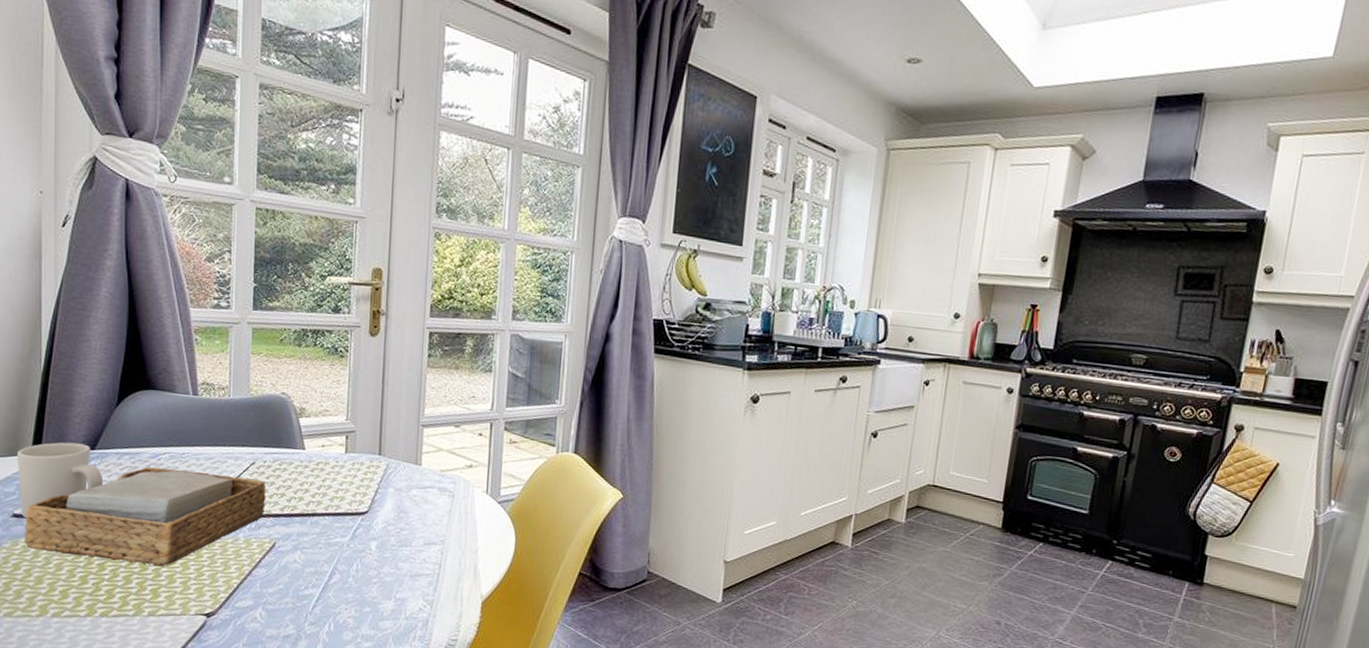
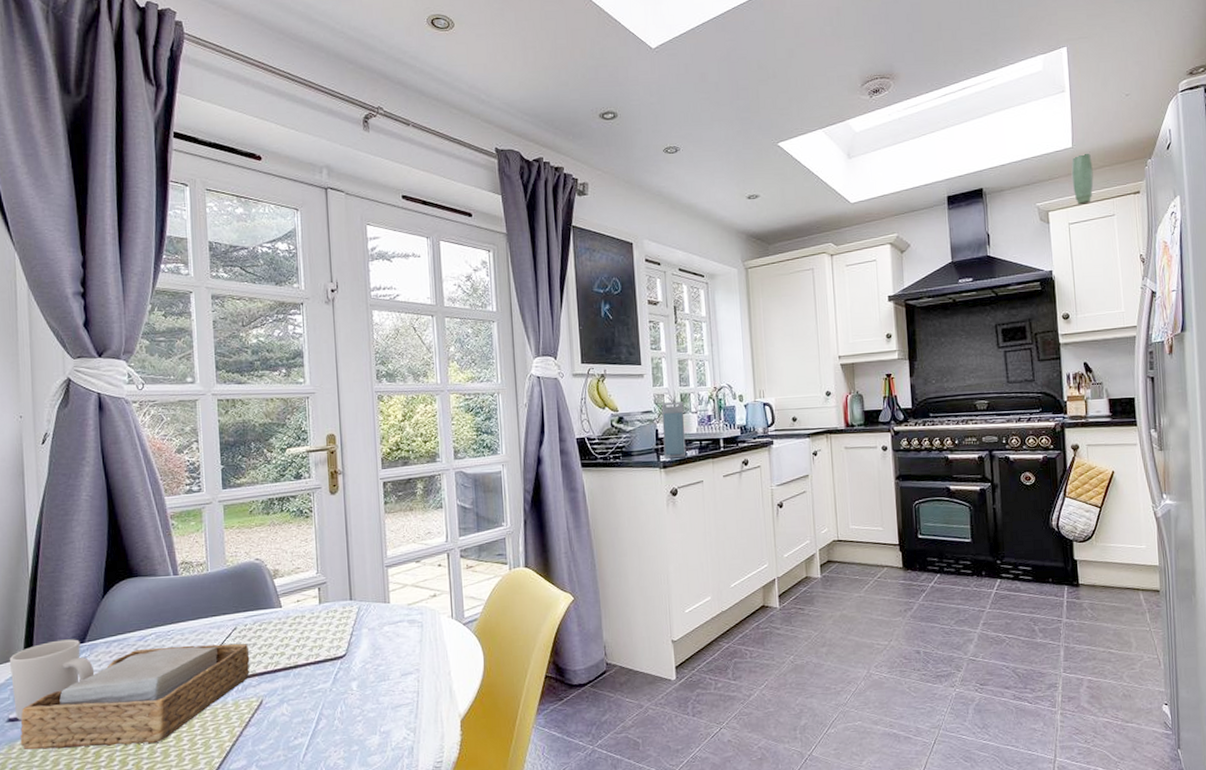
soap dispenser: none [751,294,784,364] -> present [661,401,686,459]
vase: none [1319,67,1355,134] -> present [1071,153,1094,205]

